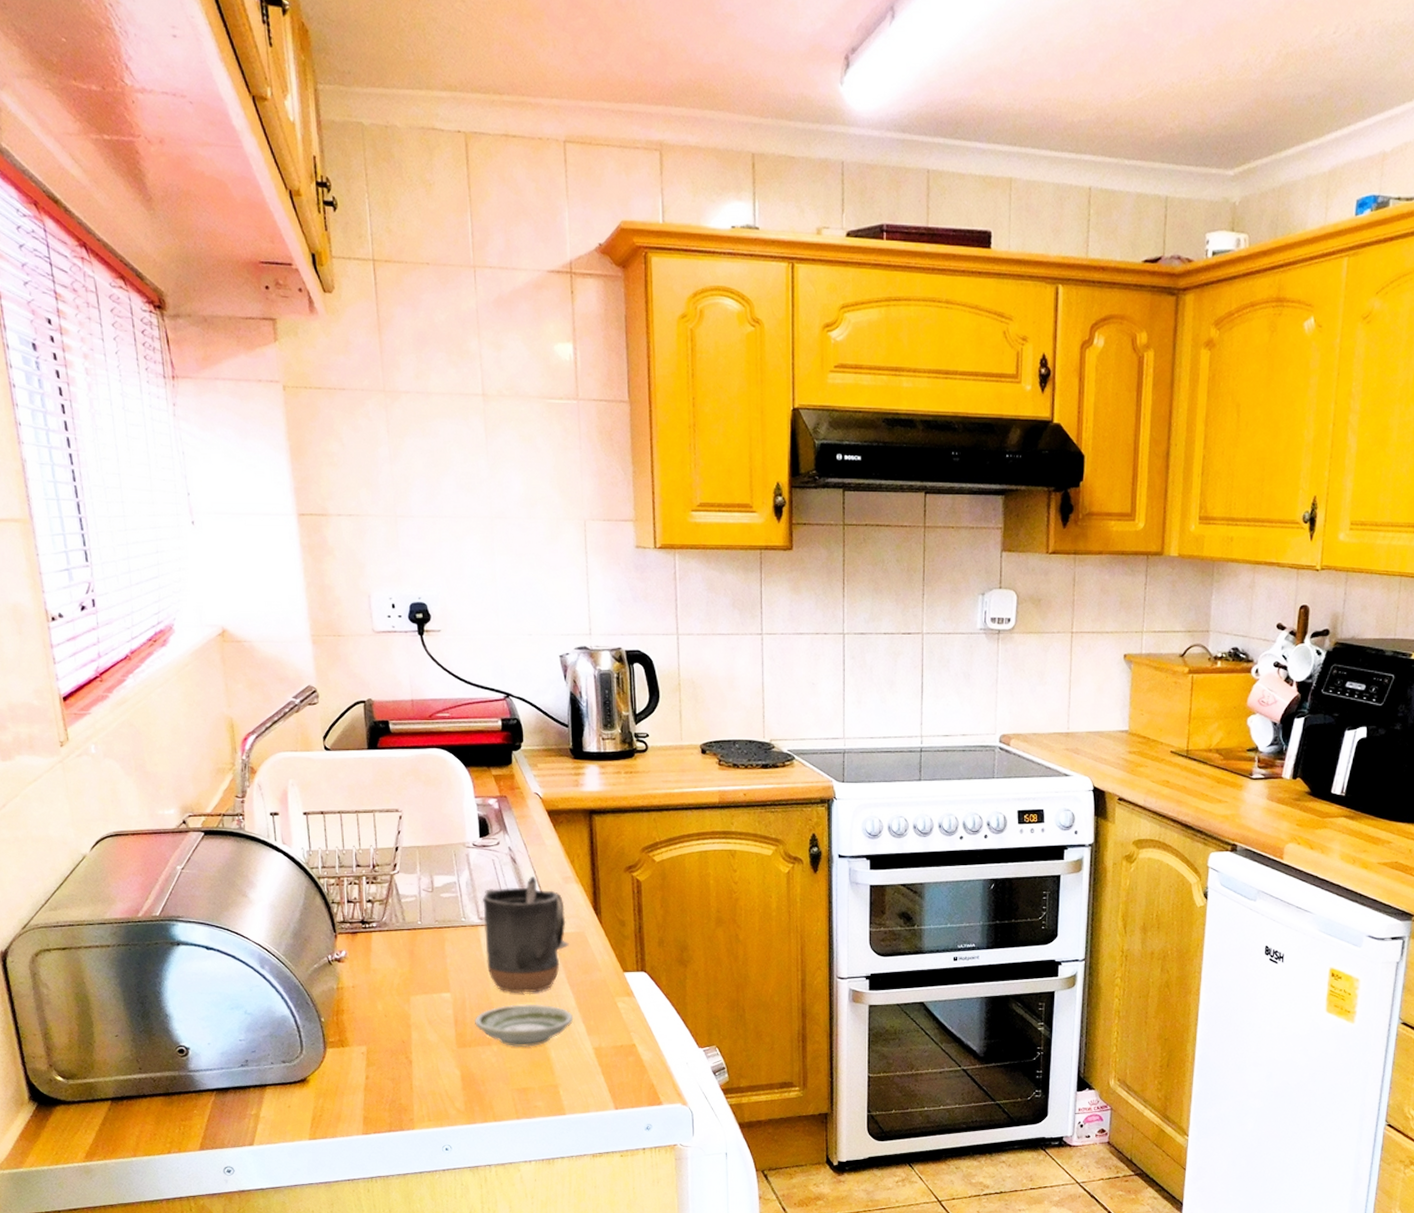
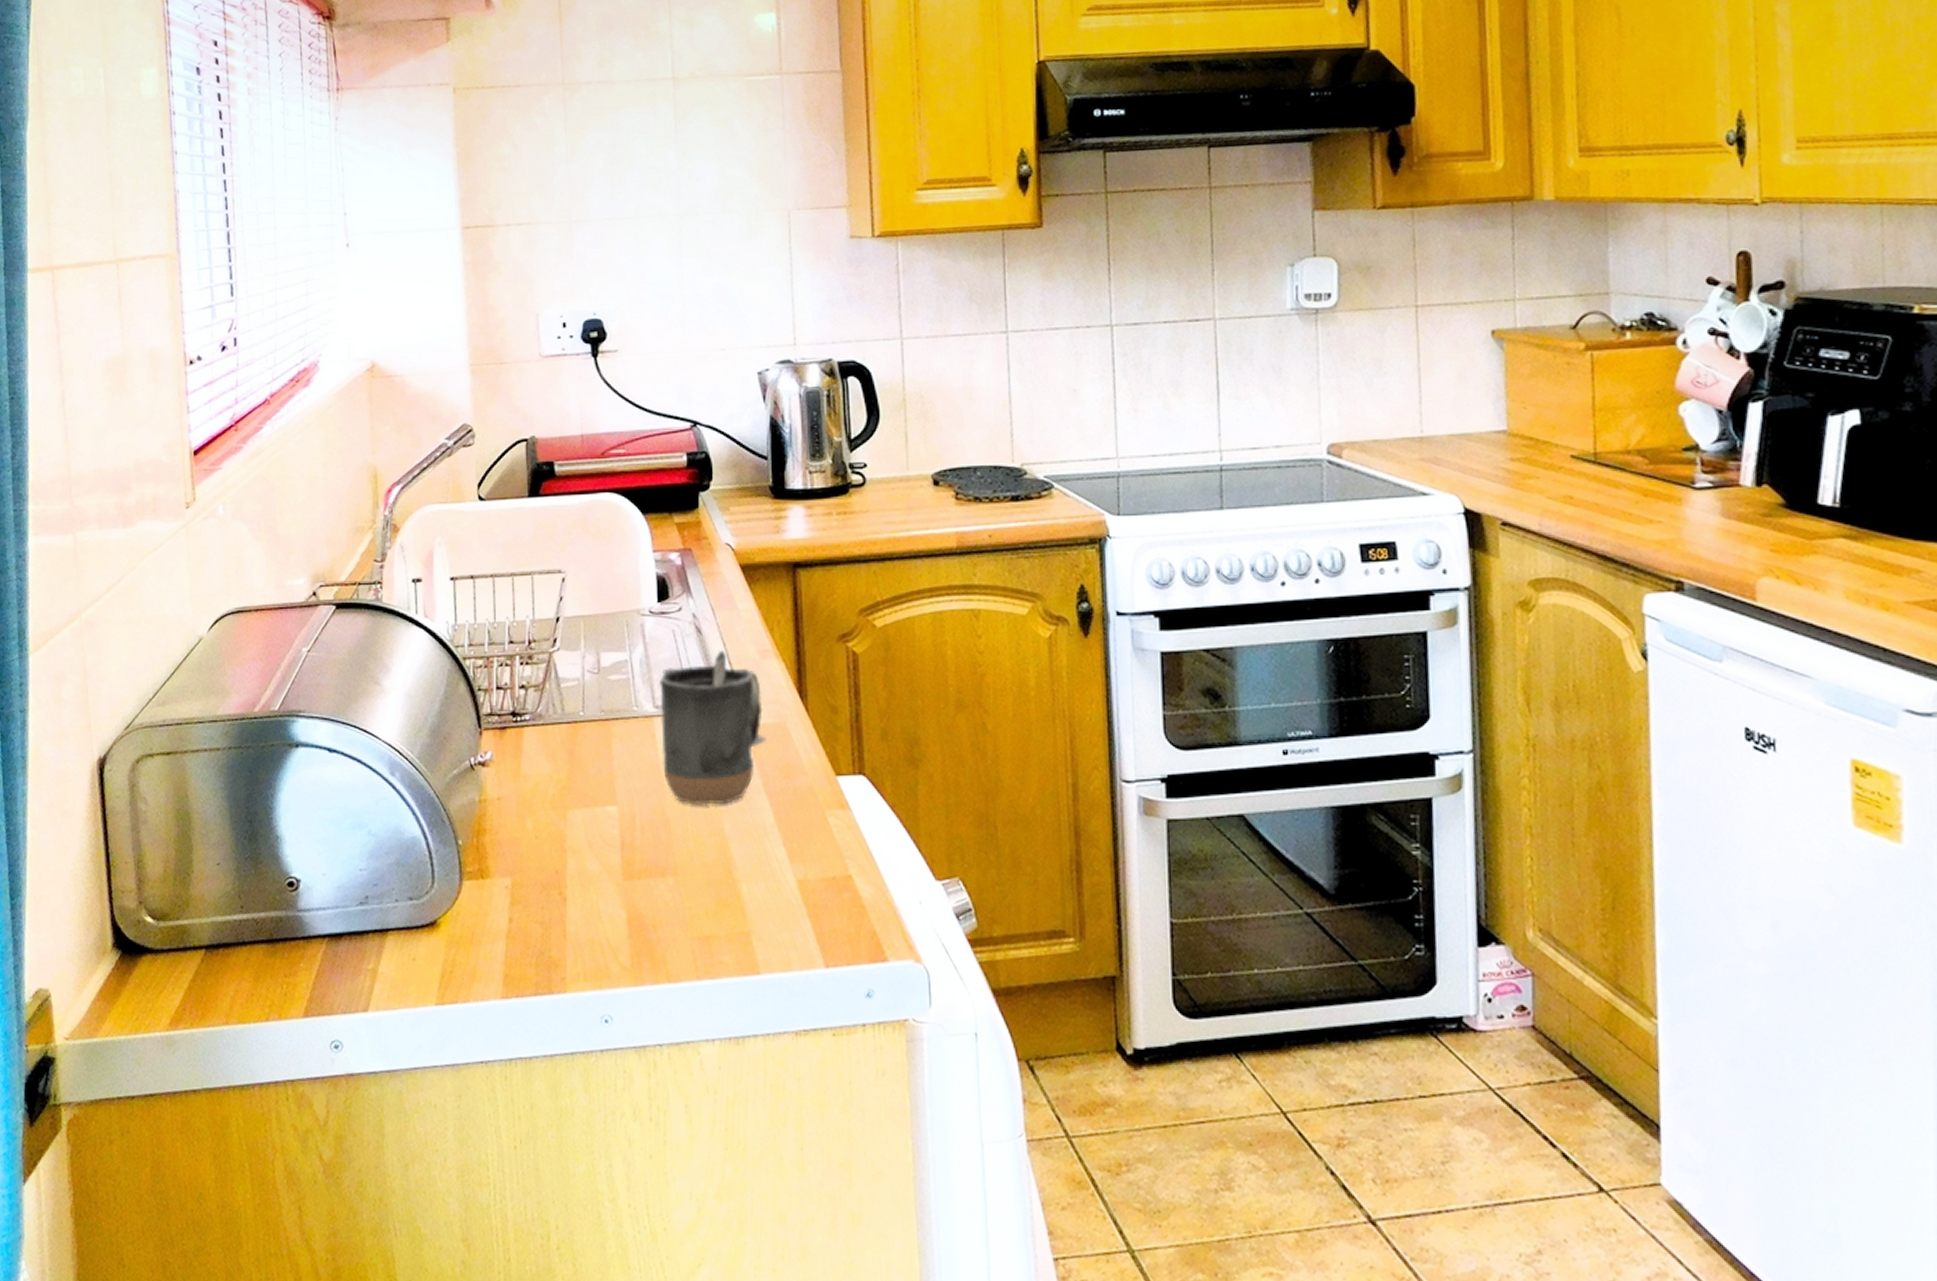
saucer: present [475,1003,573,1048] -> none [646,819,770,880]

